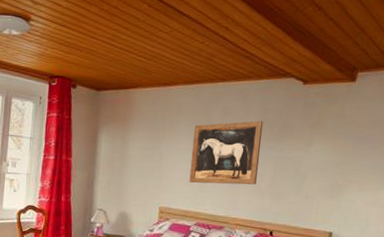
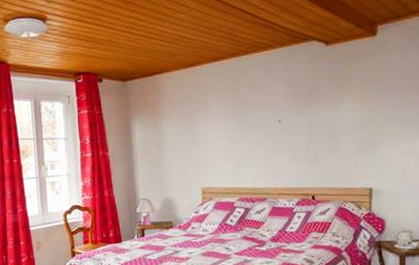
wall art: present [189,120,264,185] -> none [224,88,293,159]

